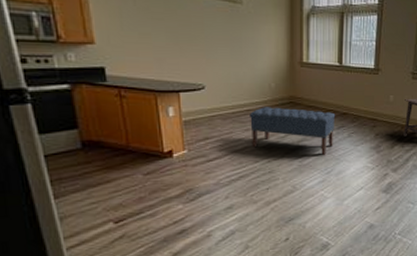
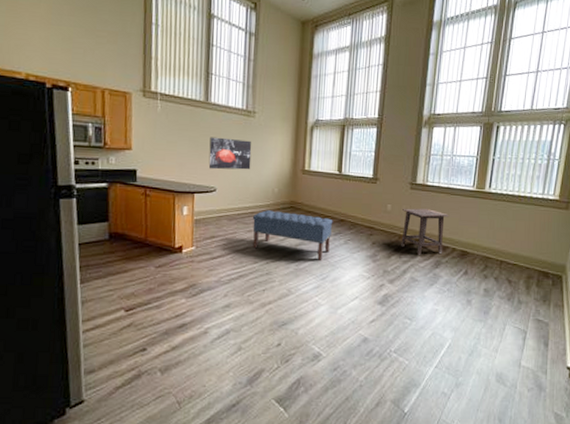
wall art: none [191,27,243,65] -> present [208,137,252,170]

